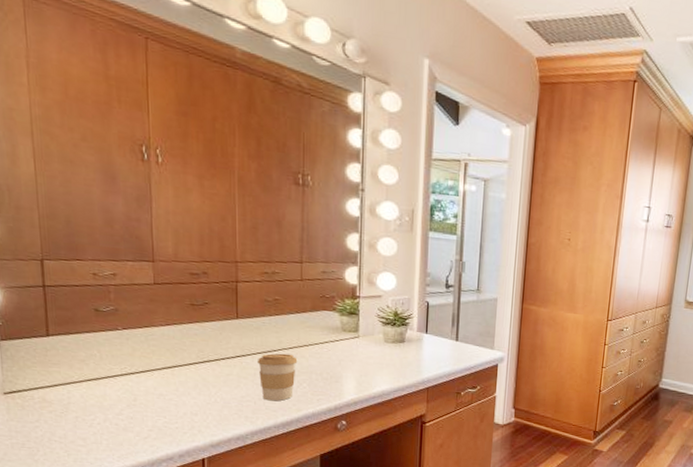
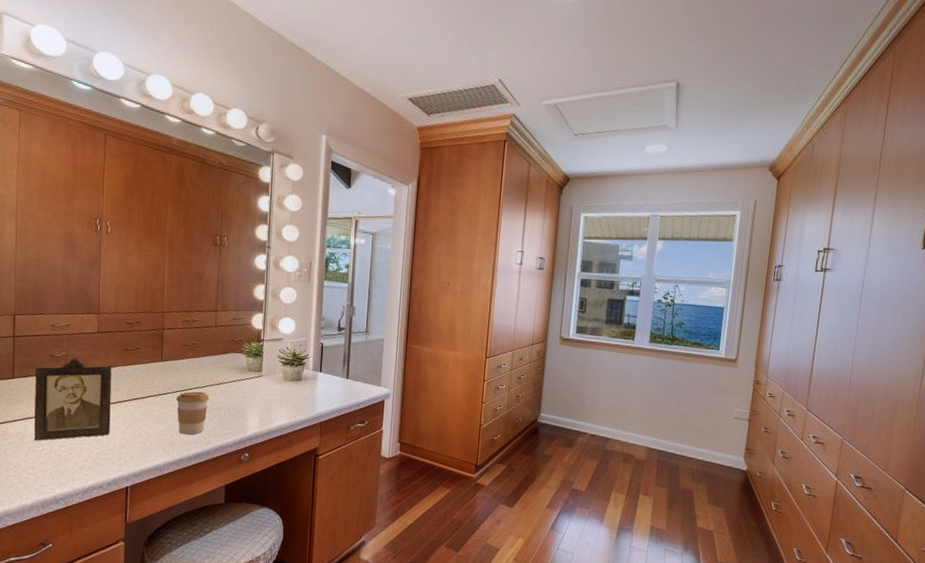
photo frame: none [76,312,178,409] -> present [34,357,112,441]

